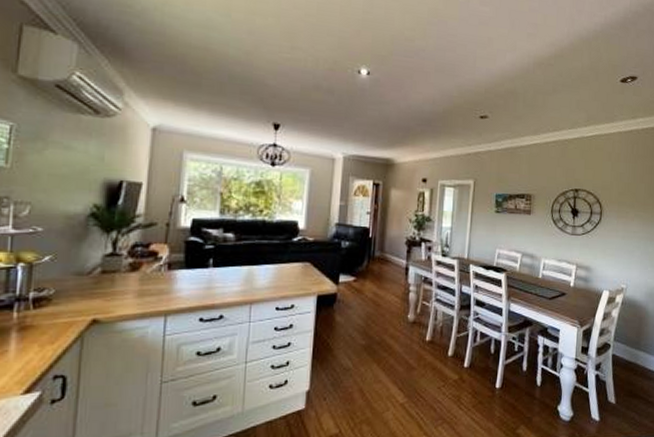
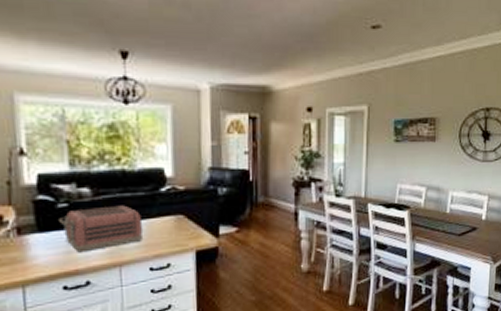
toaster: none [205,250,275,289] -> present [59,205,144,253]

